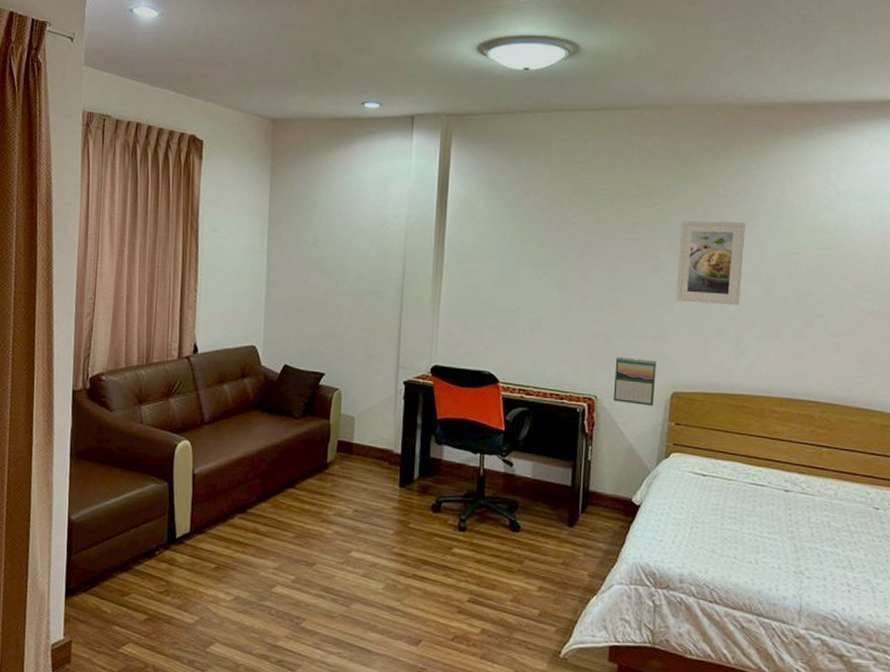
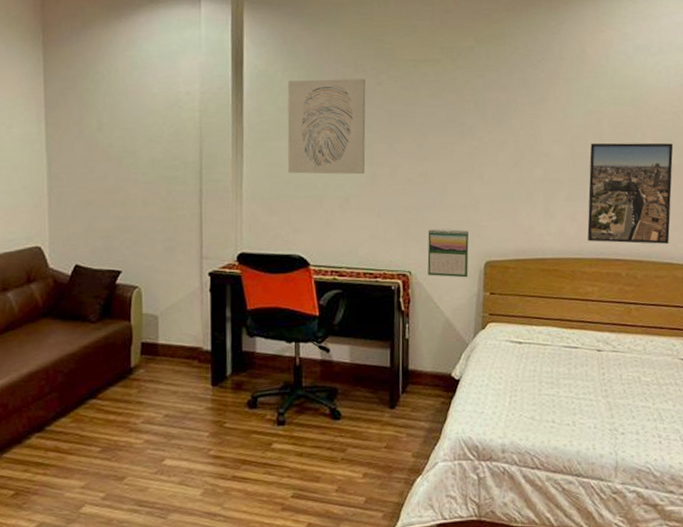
wall art: none [483,209,562,300] -> present [287,78,366,175]
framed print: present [676,220,745,306] -> none [484,82,549,169]
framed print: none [780,284,875,389] -> present [587,142,674,244]

